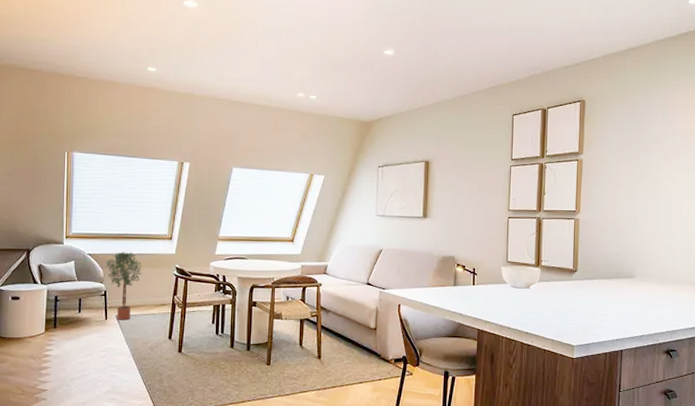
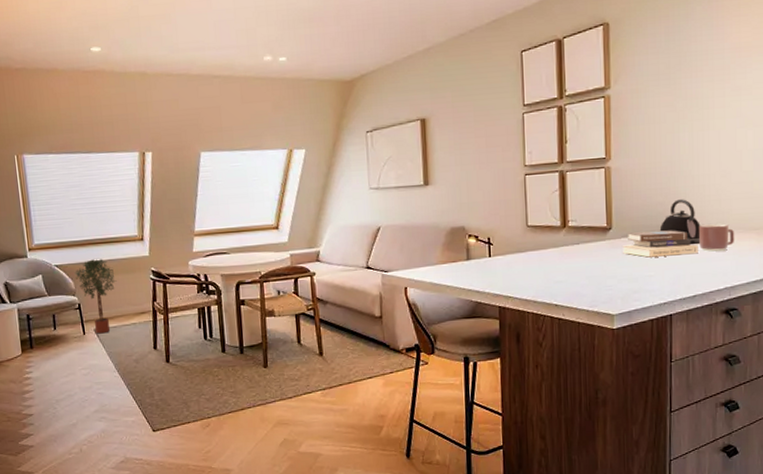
bowl: present [500,265,542,289] -> none [520,228,570,256]
books: none [585,275,647,300] -> present [623,230,698,258]
kettle: none [616,252,650,291] -> present [659,199,701,244]
mug: none [648,276,677,299] -> present [699,224,735,252]

